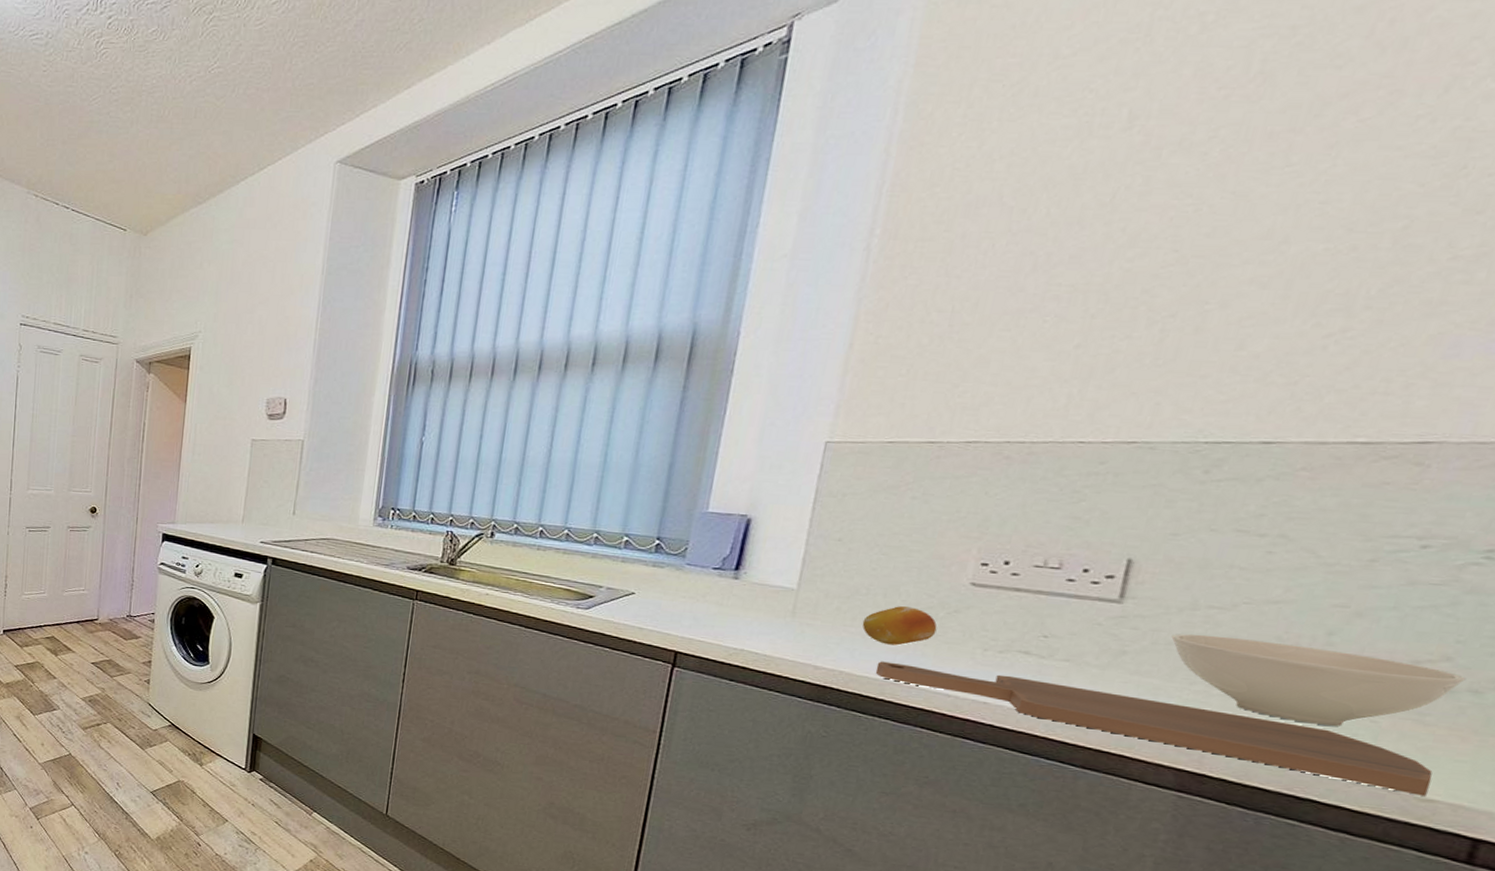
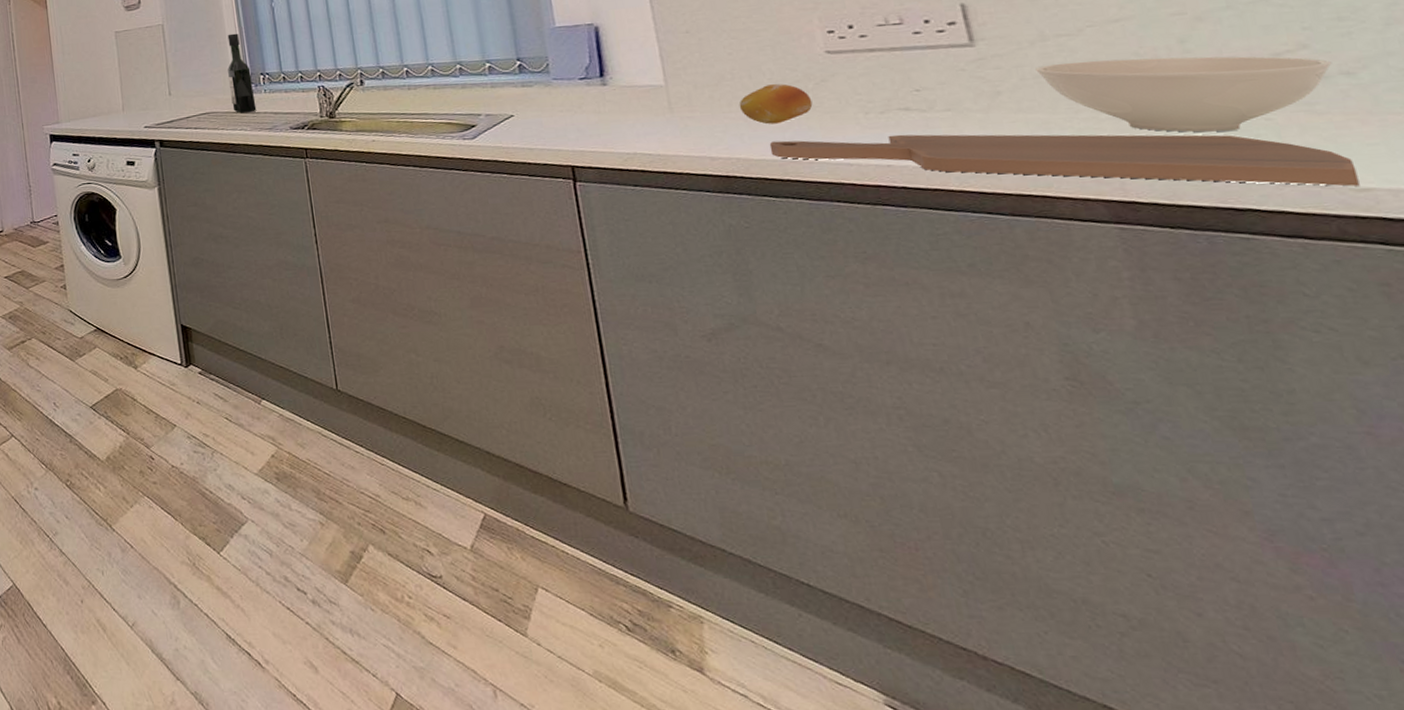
bottle: none [354,462,383,545] -> present [227,33,257,113]

